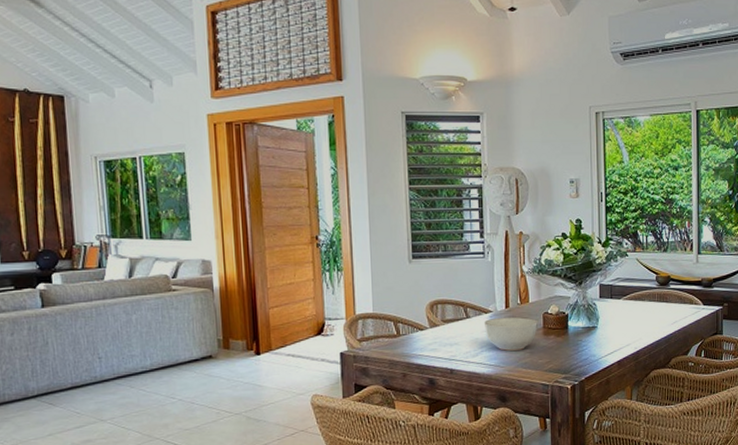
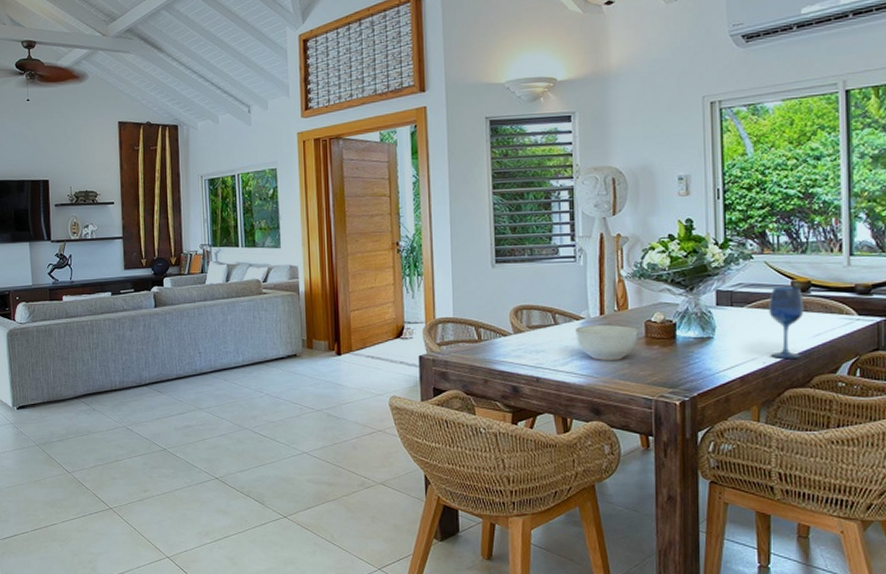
wineglass: none [639,281,665,344] -> present [769,287,804,358]

